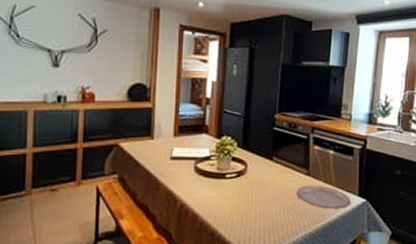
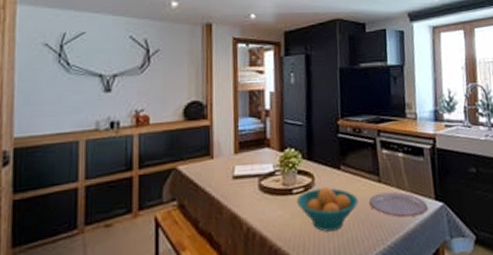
fruit bowl: none [228,174,287,215] -> present [296,186,359,232]

